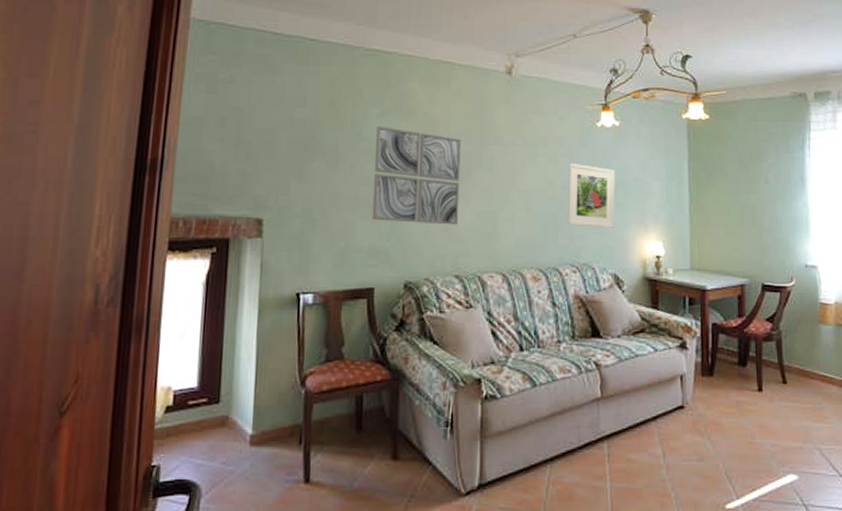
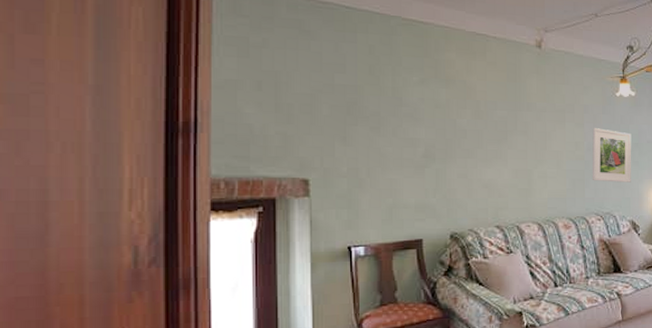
wall art: present [372,126,461,225] -> none [416,93,498,182]

